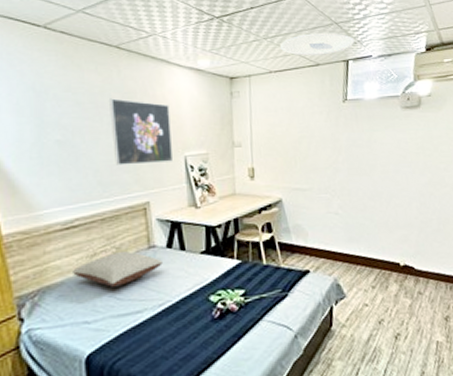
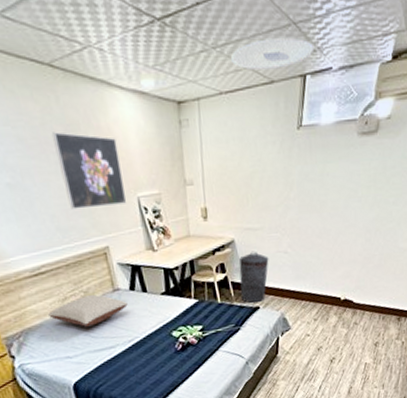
trash can: none [287,211,319,267] -> present [239,251,269,304]

